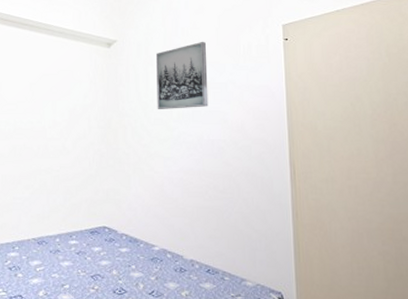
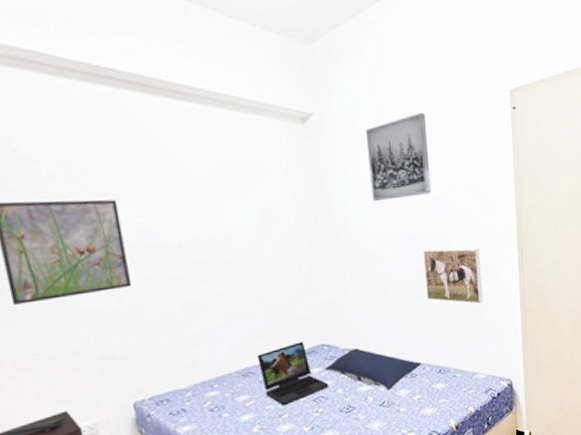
laptop: none [51,221,106,277] -> present [257,341,329,406]
pillow: none [104,235,191,281] -> present [324,348,422,391]
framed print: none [198,155,254,210] -> present [422,248,483,304]

